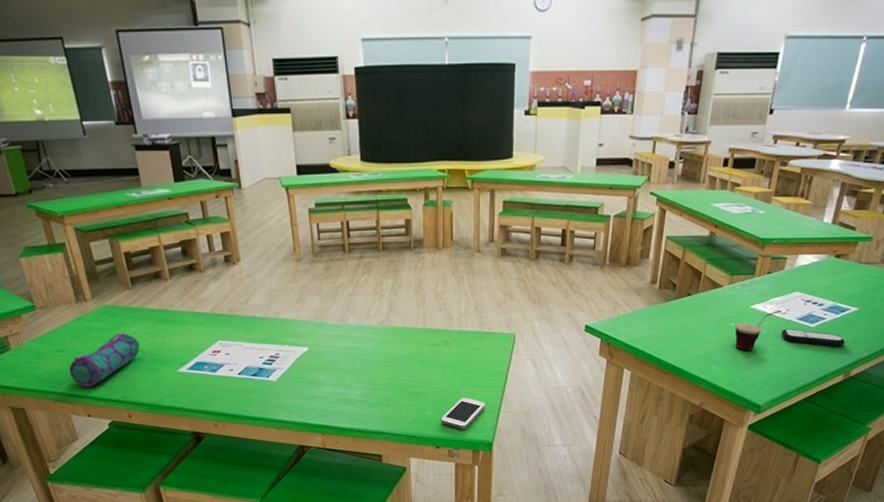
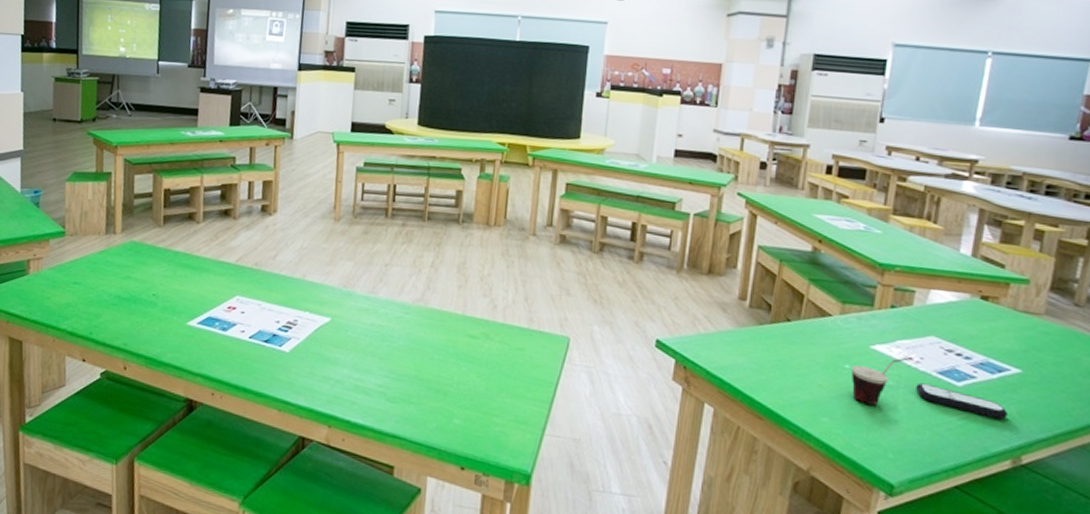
pencil case: present [69,332,140,387] -> none [77,271,156,327]
smartphone: present [440,397,485,429] -> none [470,408,527,450]

